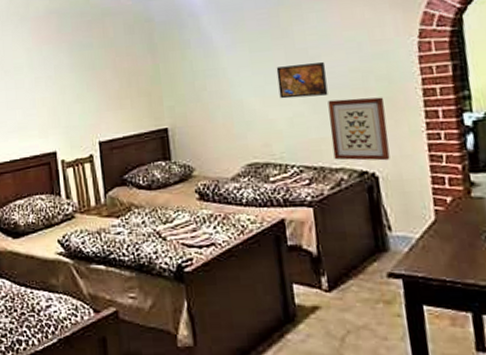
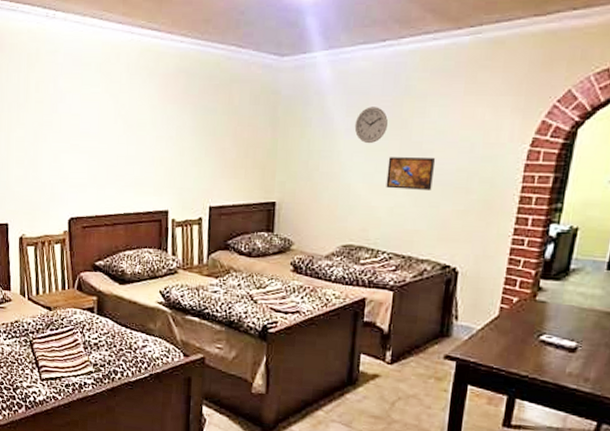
wall clock: none [234,20,269,57] -> present [354,107,388,144]
wall art: present [327,97,390,161] -> none [423,196,482,258]

